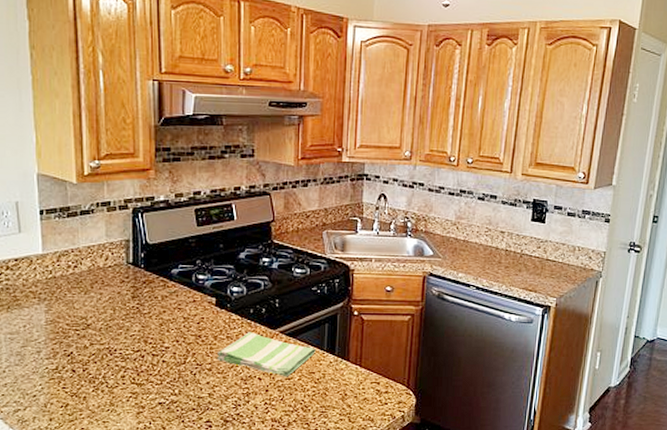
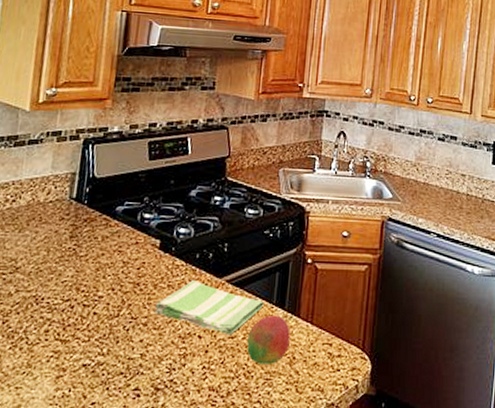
fruit: none [303,359,341,400] -> present [247,315,290,364]

